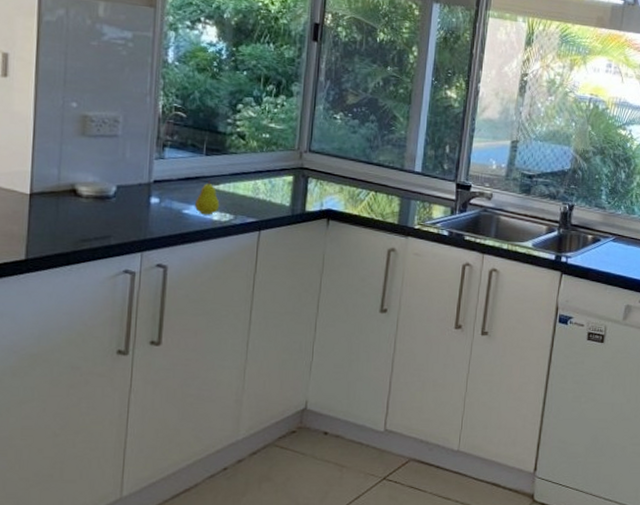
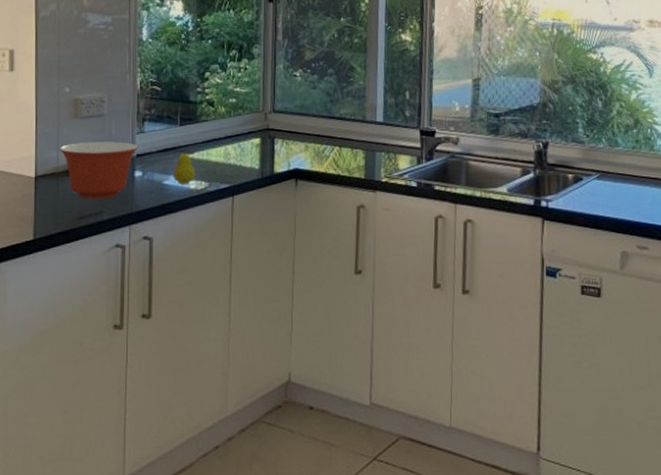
mixing bowl: none [61,162,157,223] -> present [59,141,139,199]

